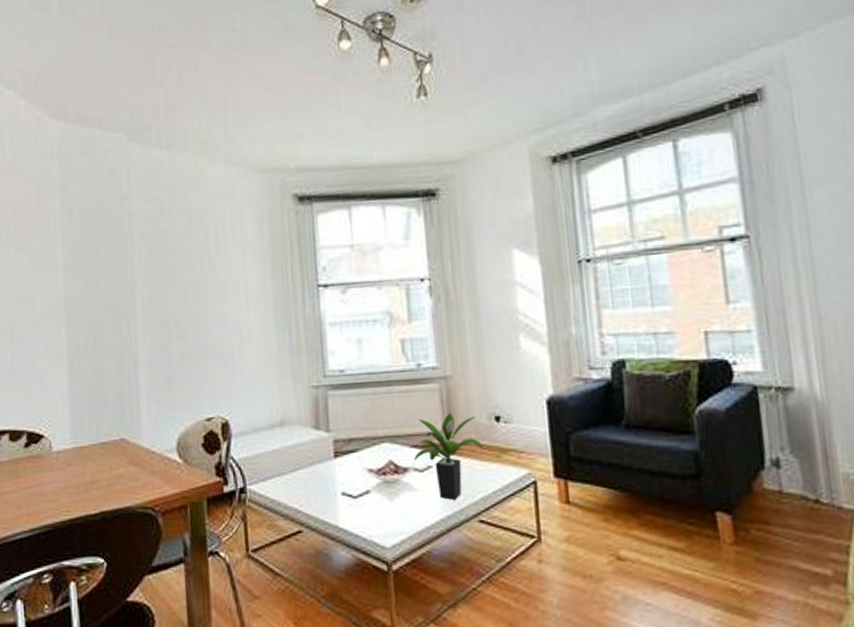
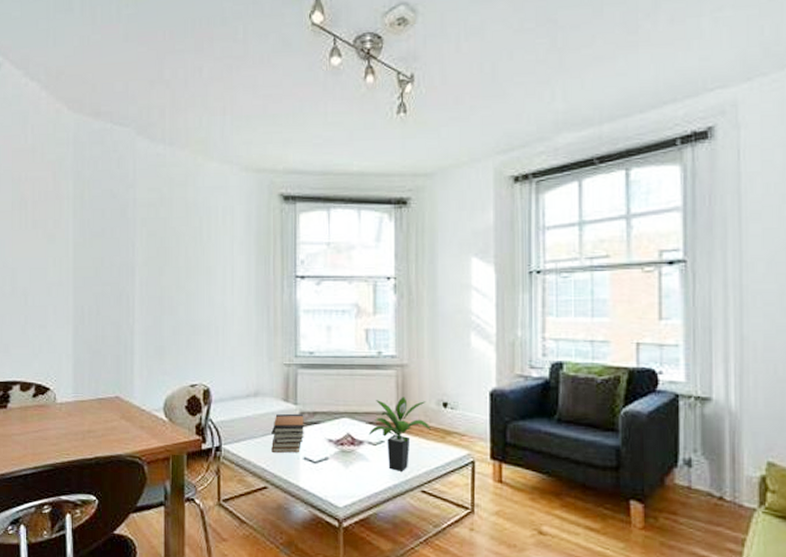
book stack: none [302,442,340,490] -> present [271,413,304,453]

